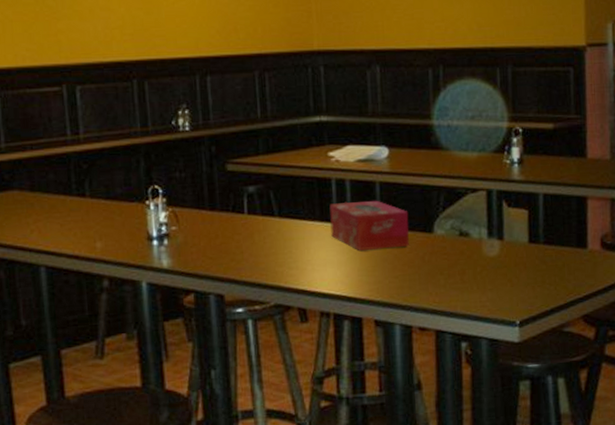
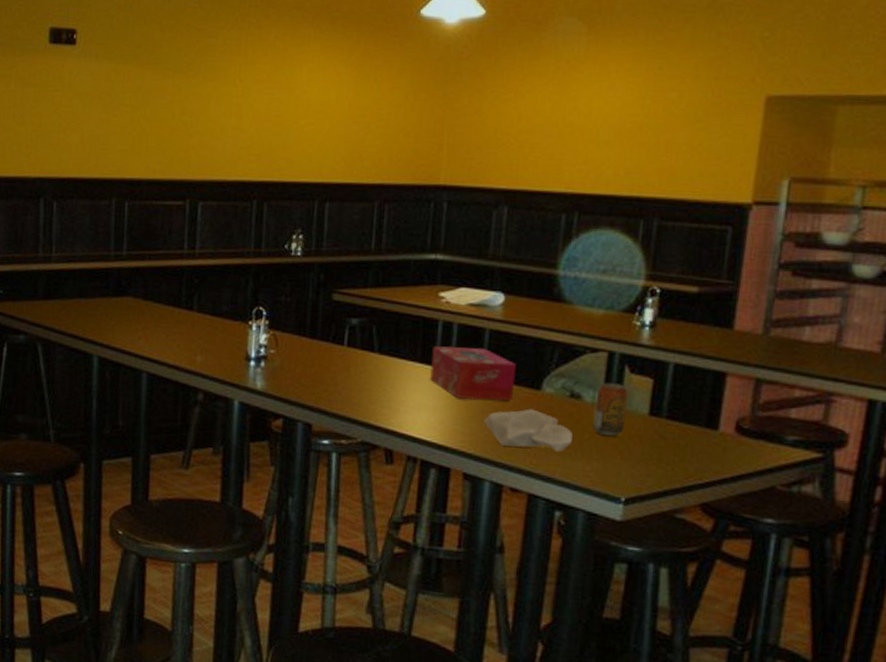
bowl: none [386,251,467,289] -> present [484,409,573,453]
beverage can: none [482,218,510,266] -> present [593,383,629,436]

